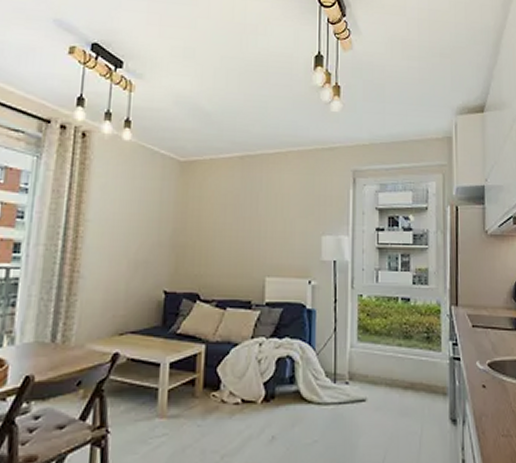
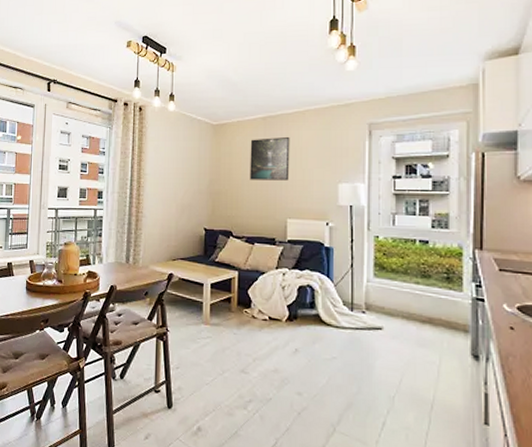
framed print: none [223,180,270,232] -> present [249,136,290,181]

